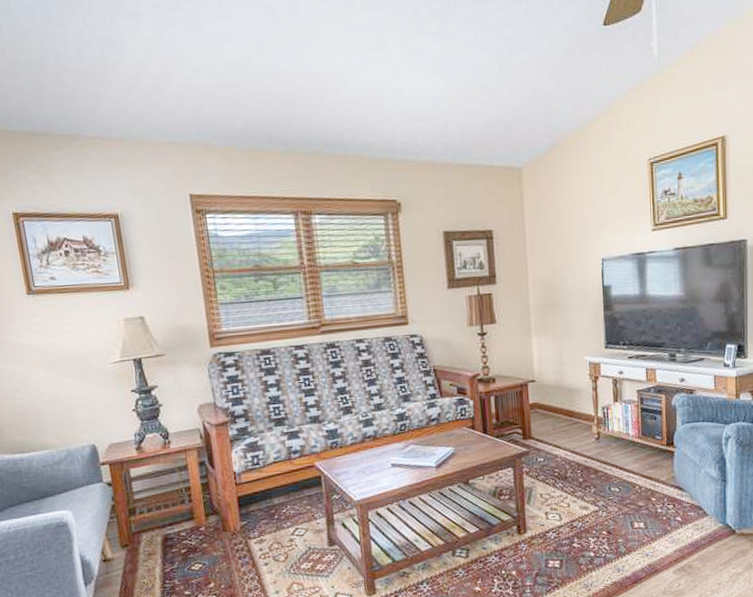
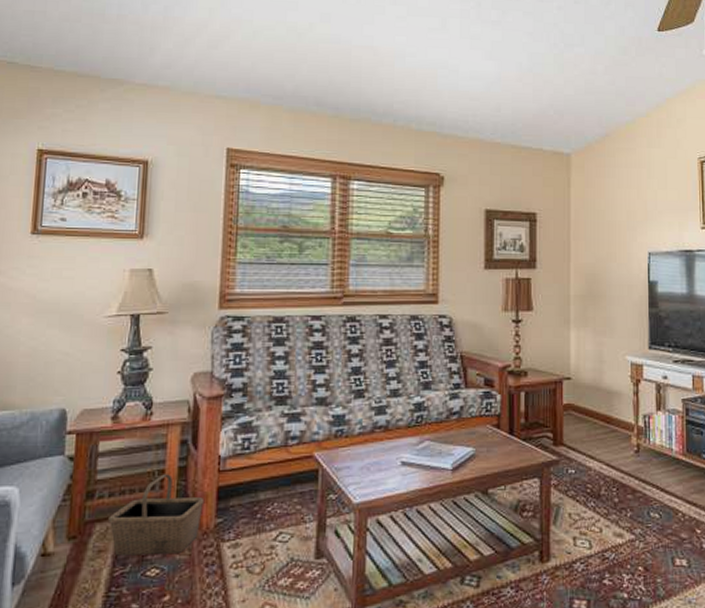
basket: none [151,490,229,557] -> present [108,474,205,556]

